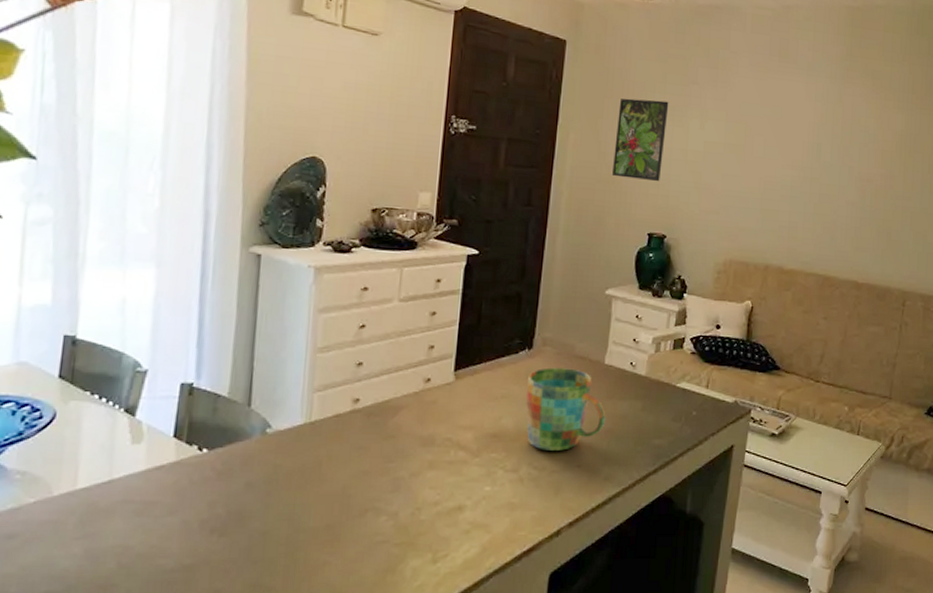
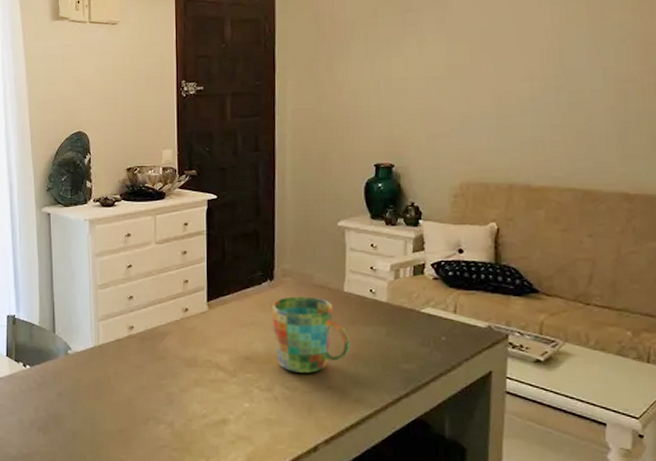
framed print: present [612,98,669,182] -> none [332,34,383,114]

